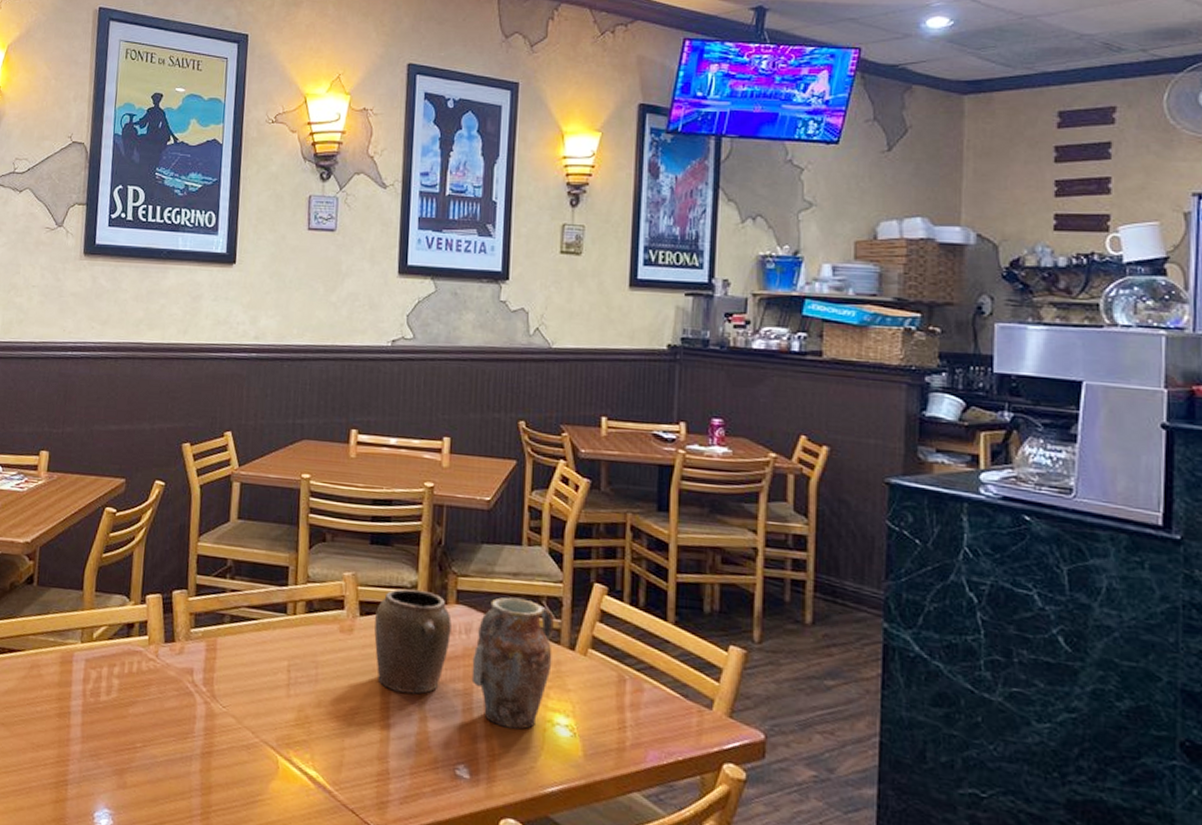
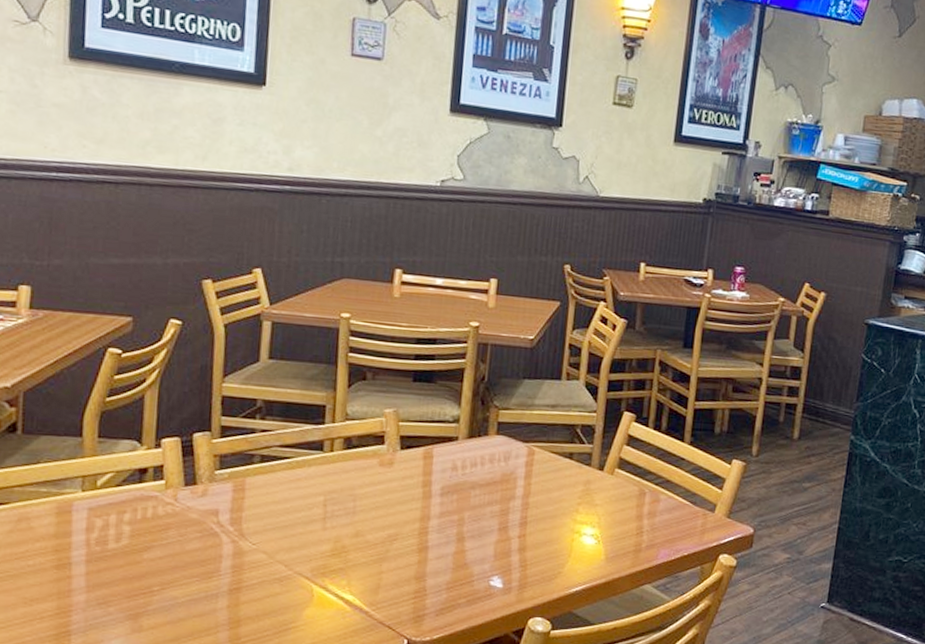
jar set: present [374,589,554,730] -> none [414,423,587,542]

